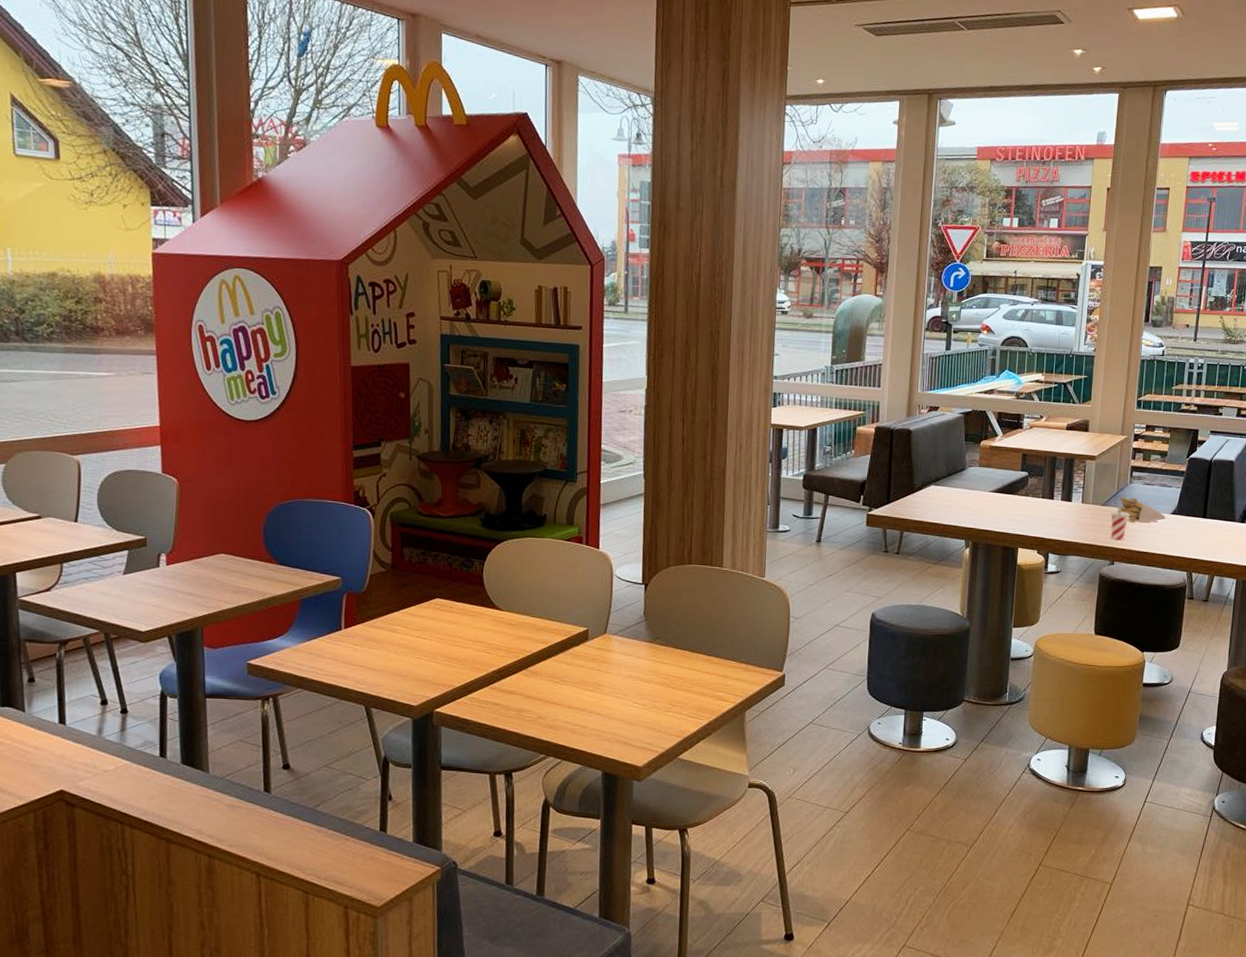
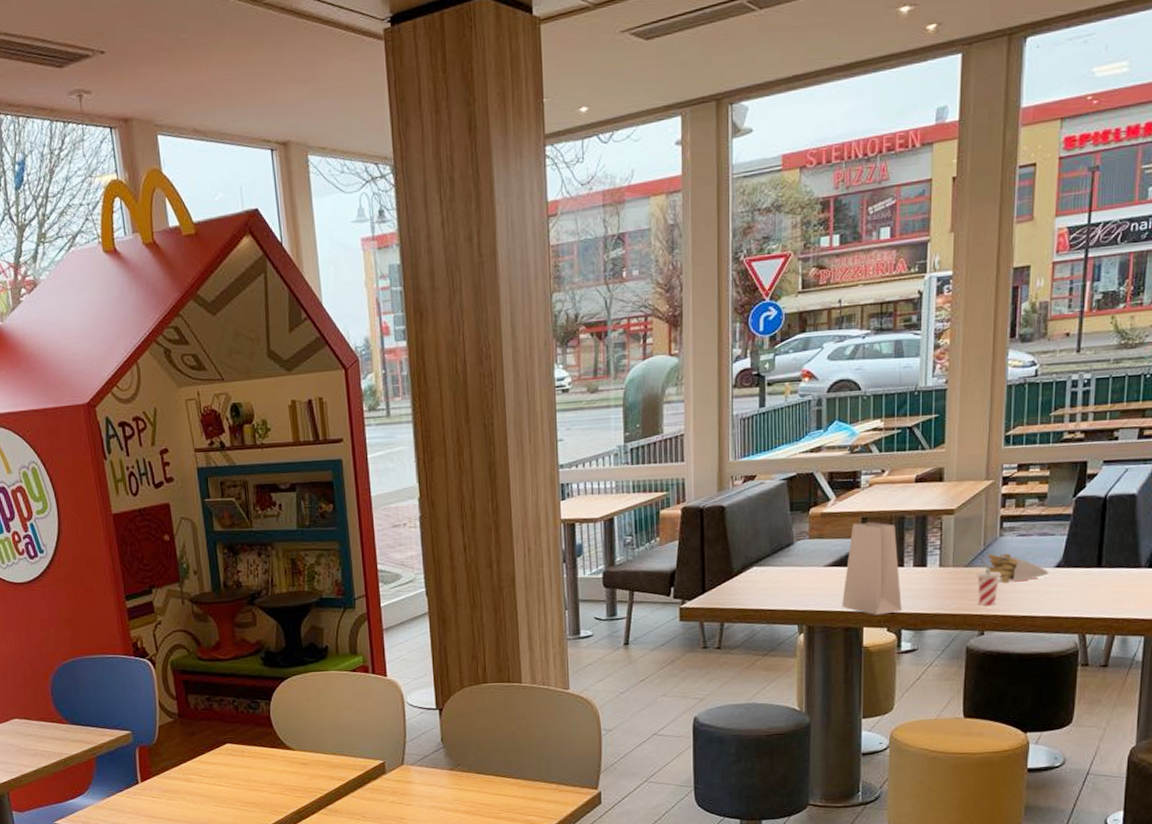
paper bag: none [1002,458,1050,539] -> present [842,522,902,615]

